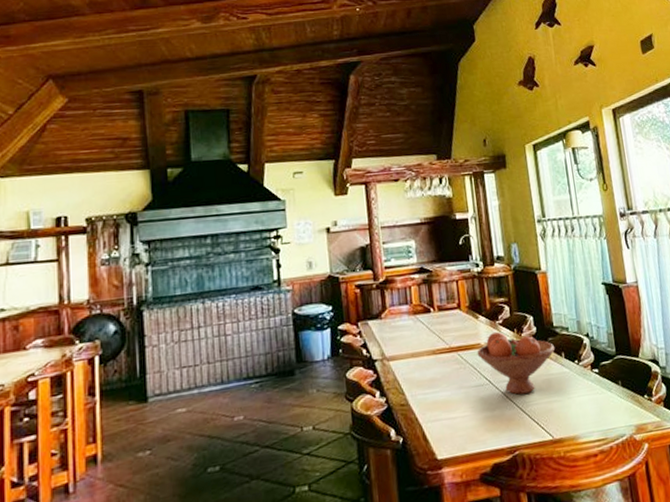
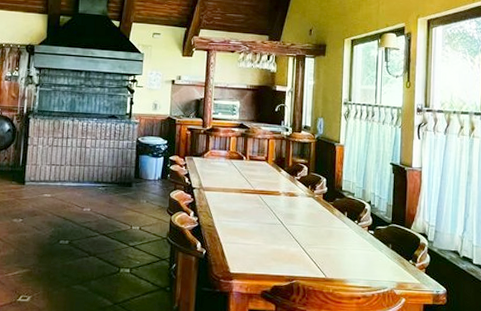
fruit bowl: present [477,332,556,395] -> none [275,185,341,238]

